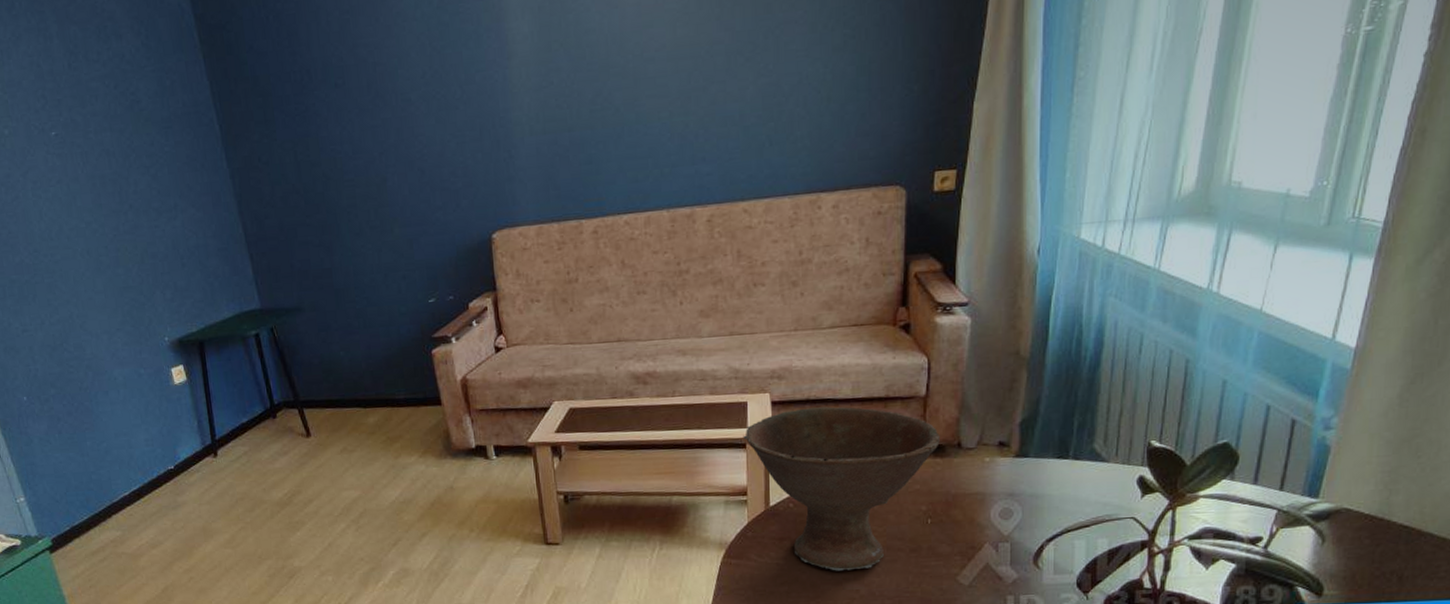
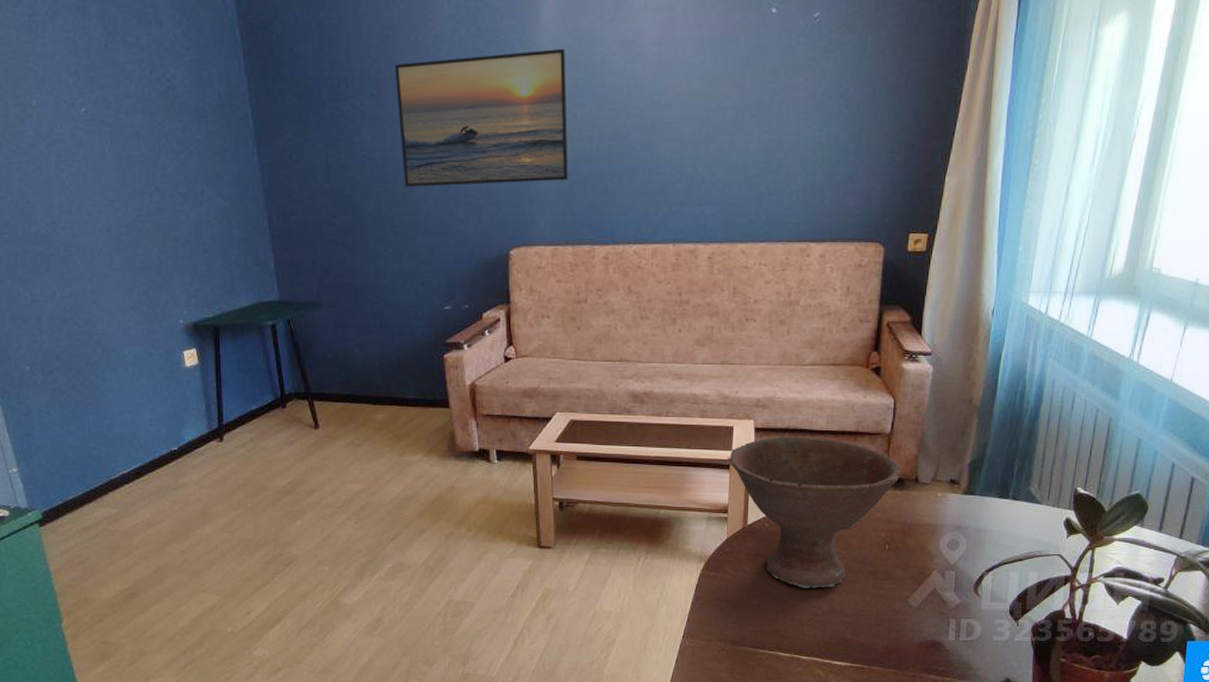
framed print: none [357,11,549,178] -> present [395,49,568,187]

